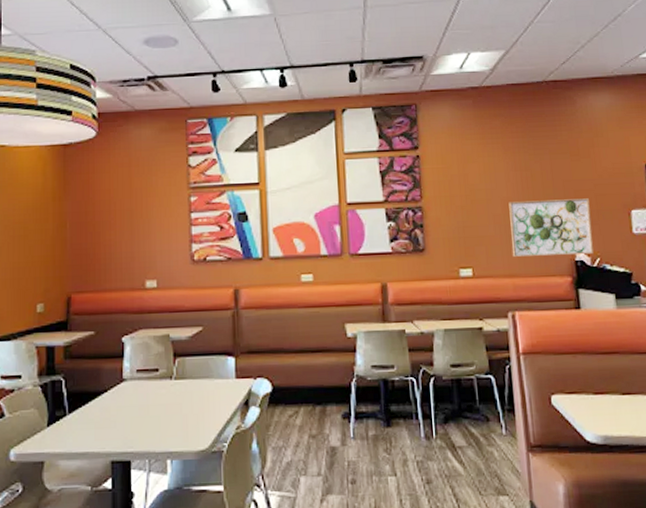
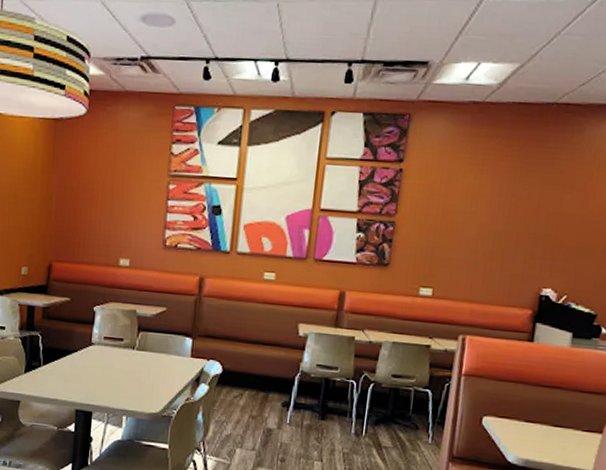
wall art: present [509,198,594,257] -> none [476,228,571,291]

